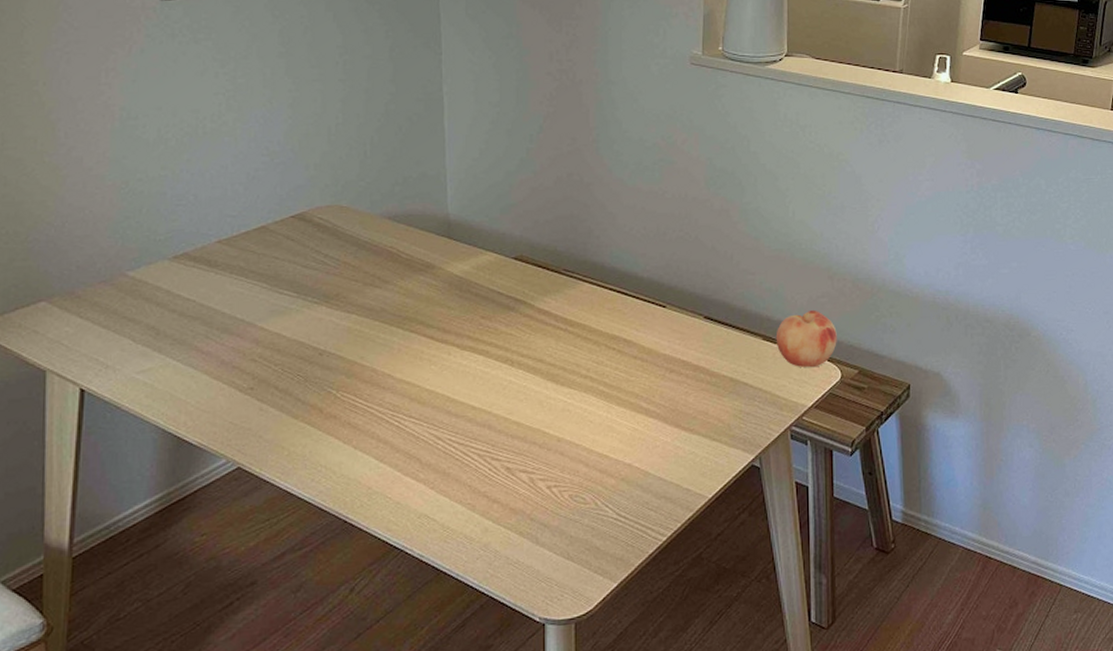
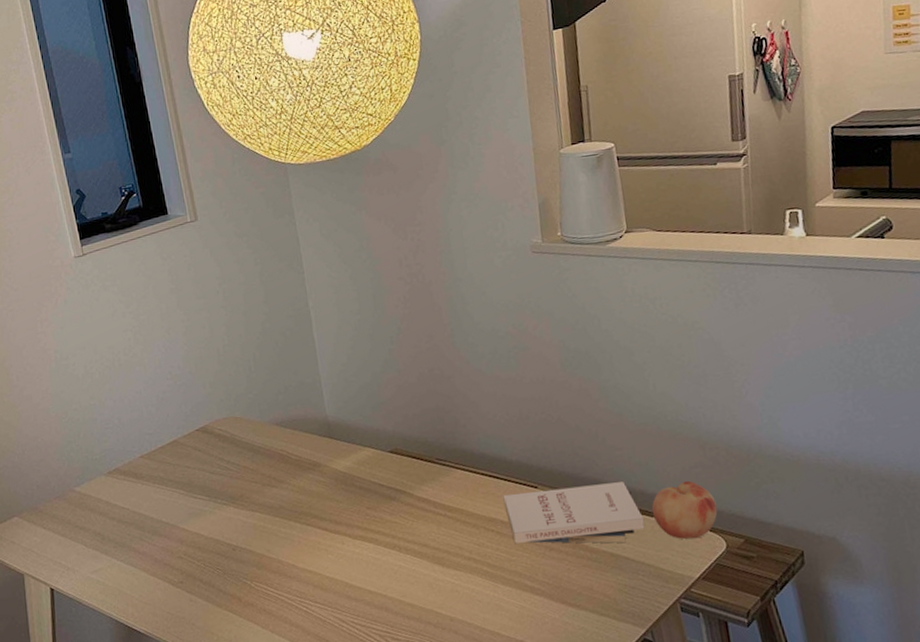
books: none [629,307,767,369] -> present [503,482,645,544]

